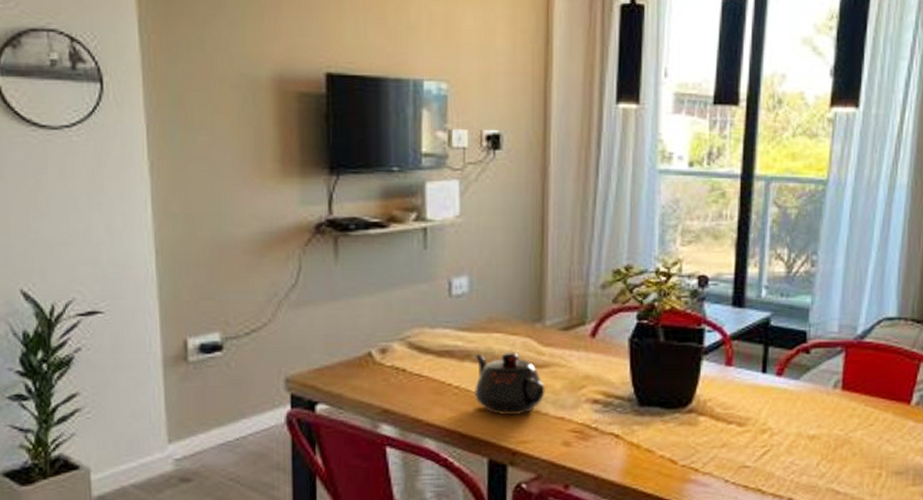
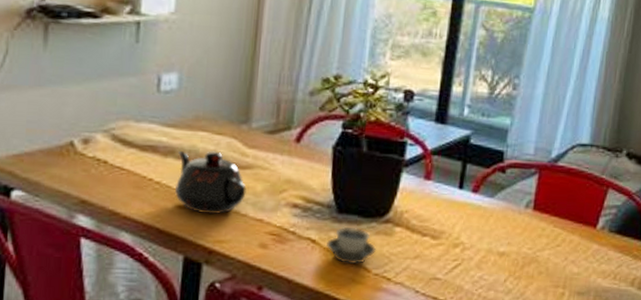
cup: none [630,419,682,458] -> present [327,226,377,265]

